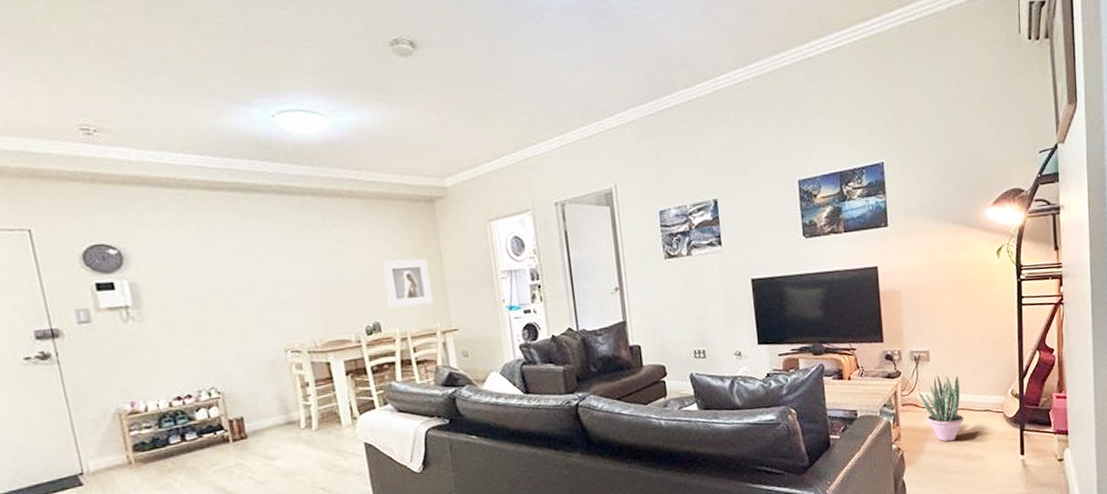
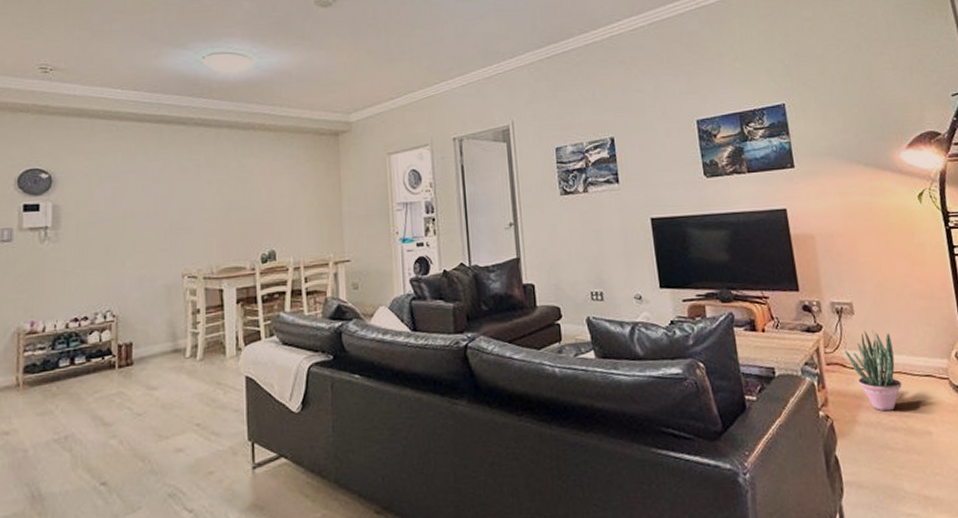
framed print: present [382,258,433,309] -> none [284,189,329,237]

